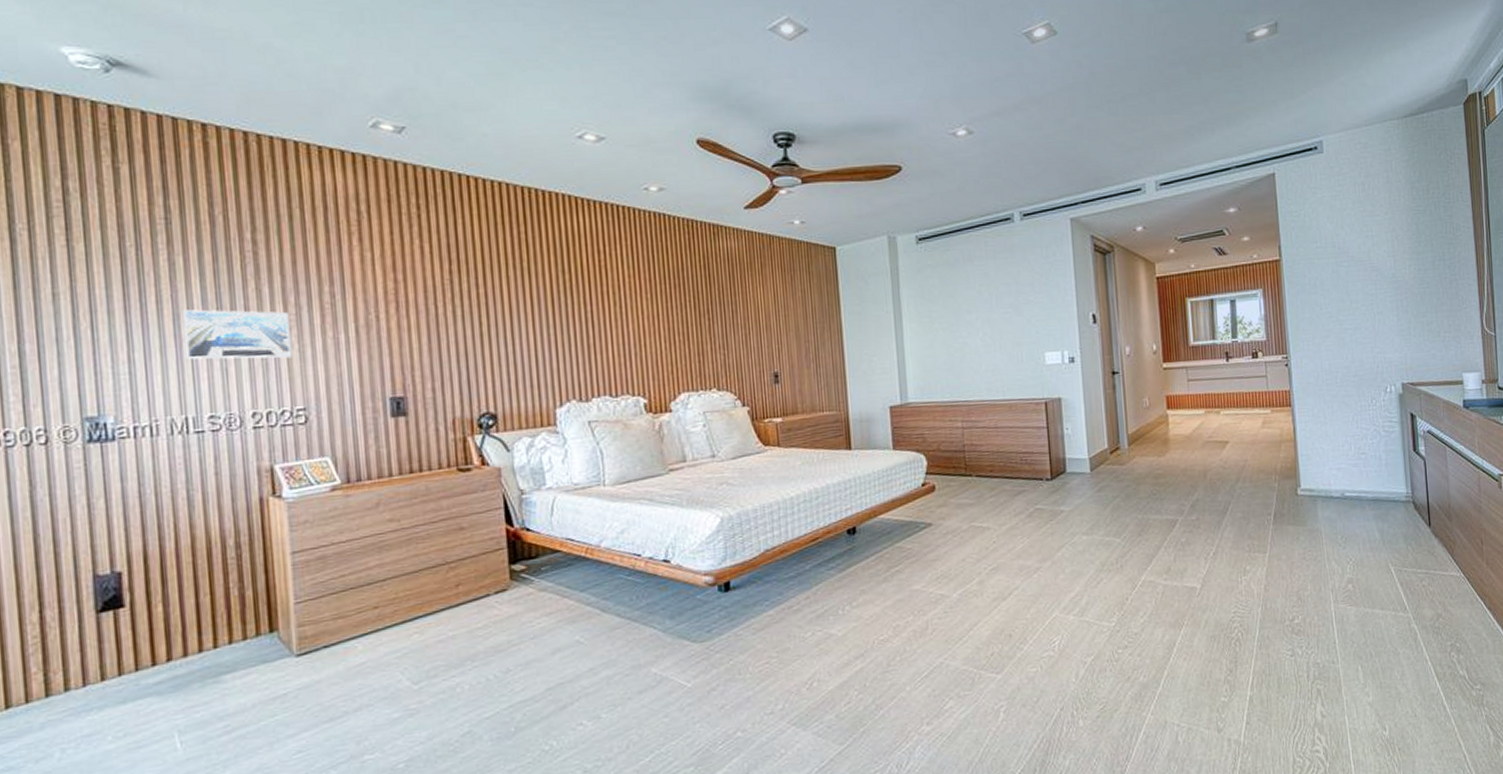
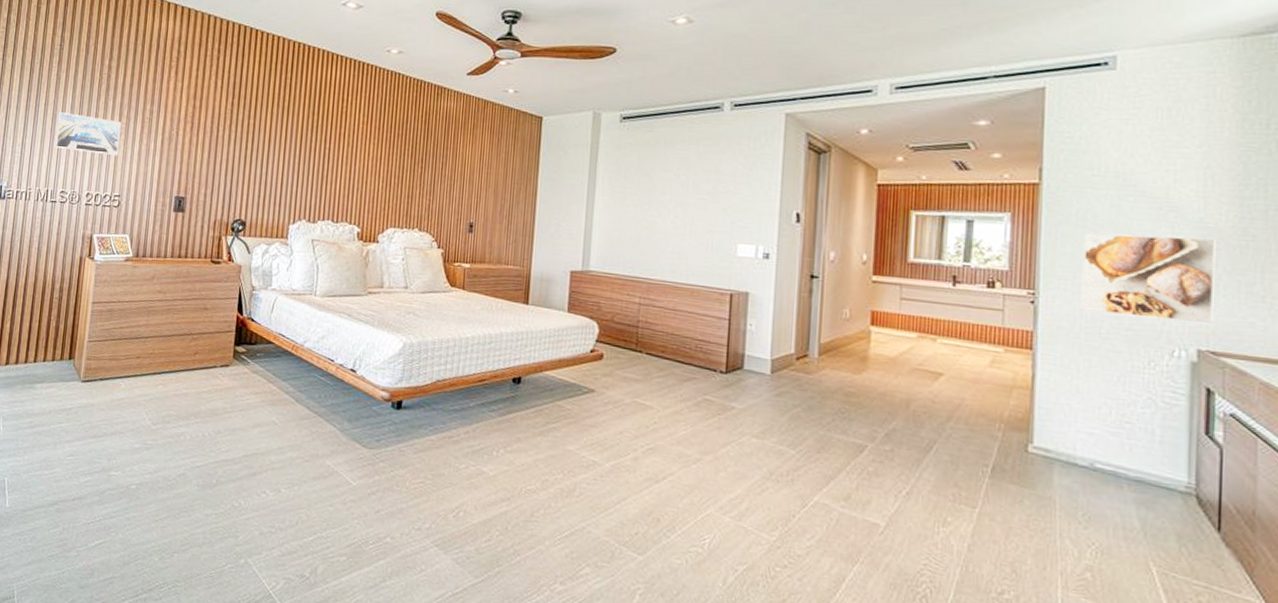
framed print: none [1317,289,1409,365] -> present [1080,233,1216,325]

